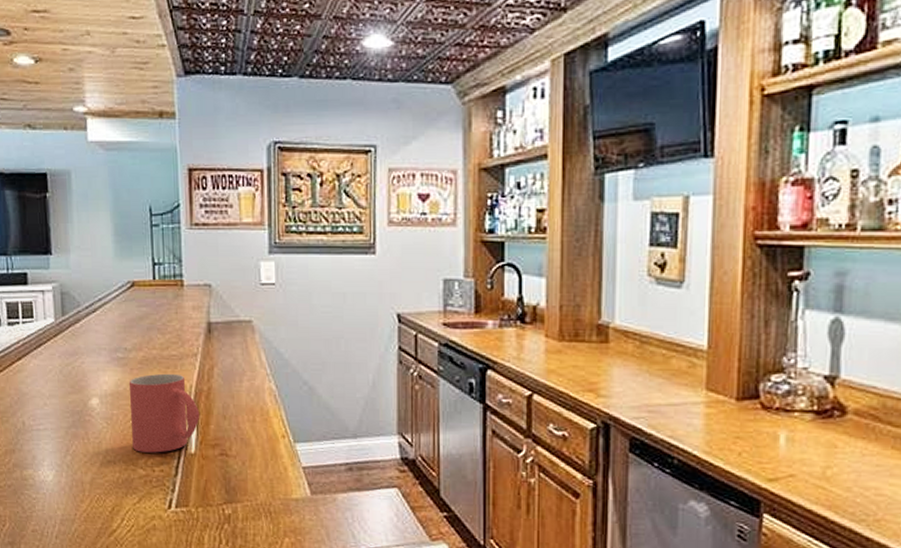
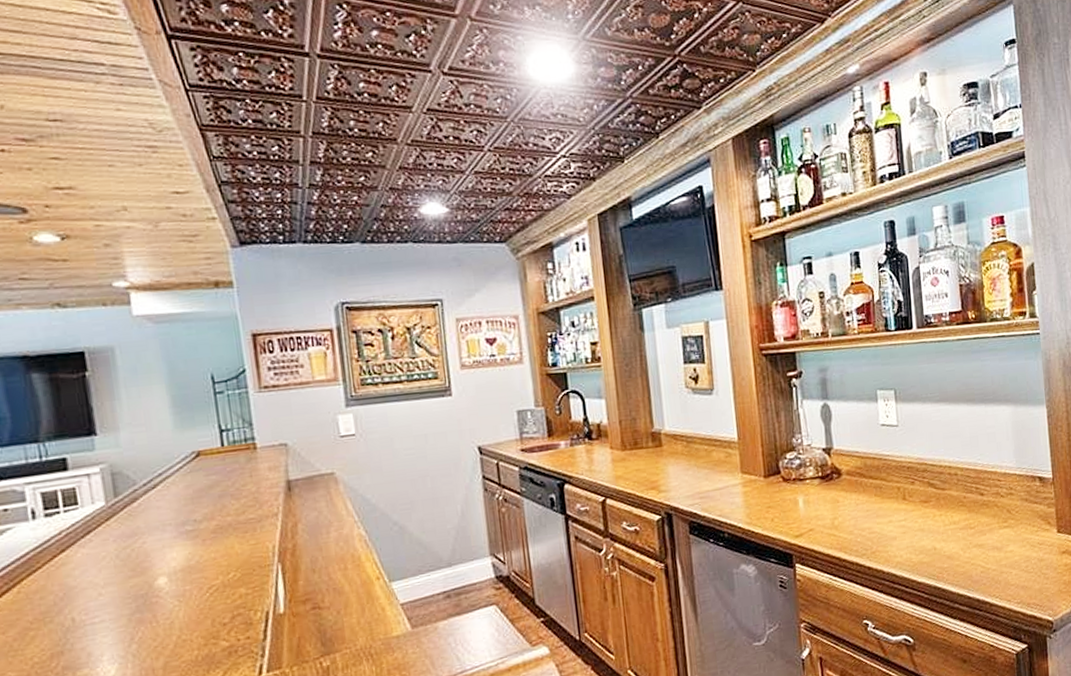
mug: present [128,373,200,453] -> none [201,536,287,624]

